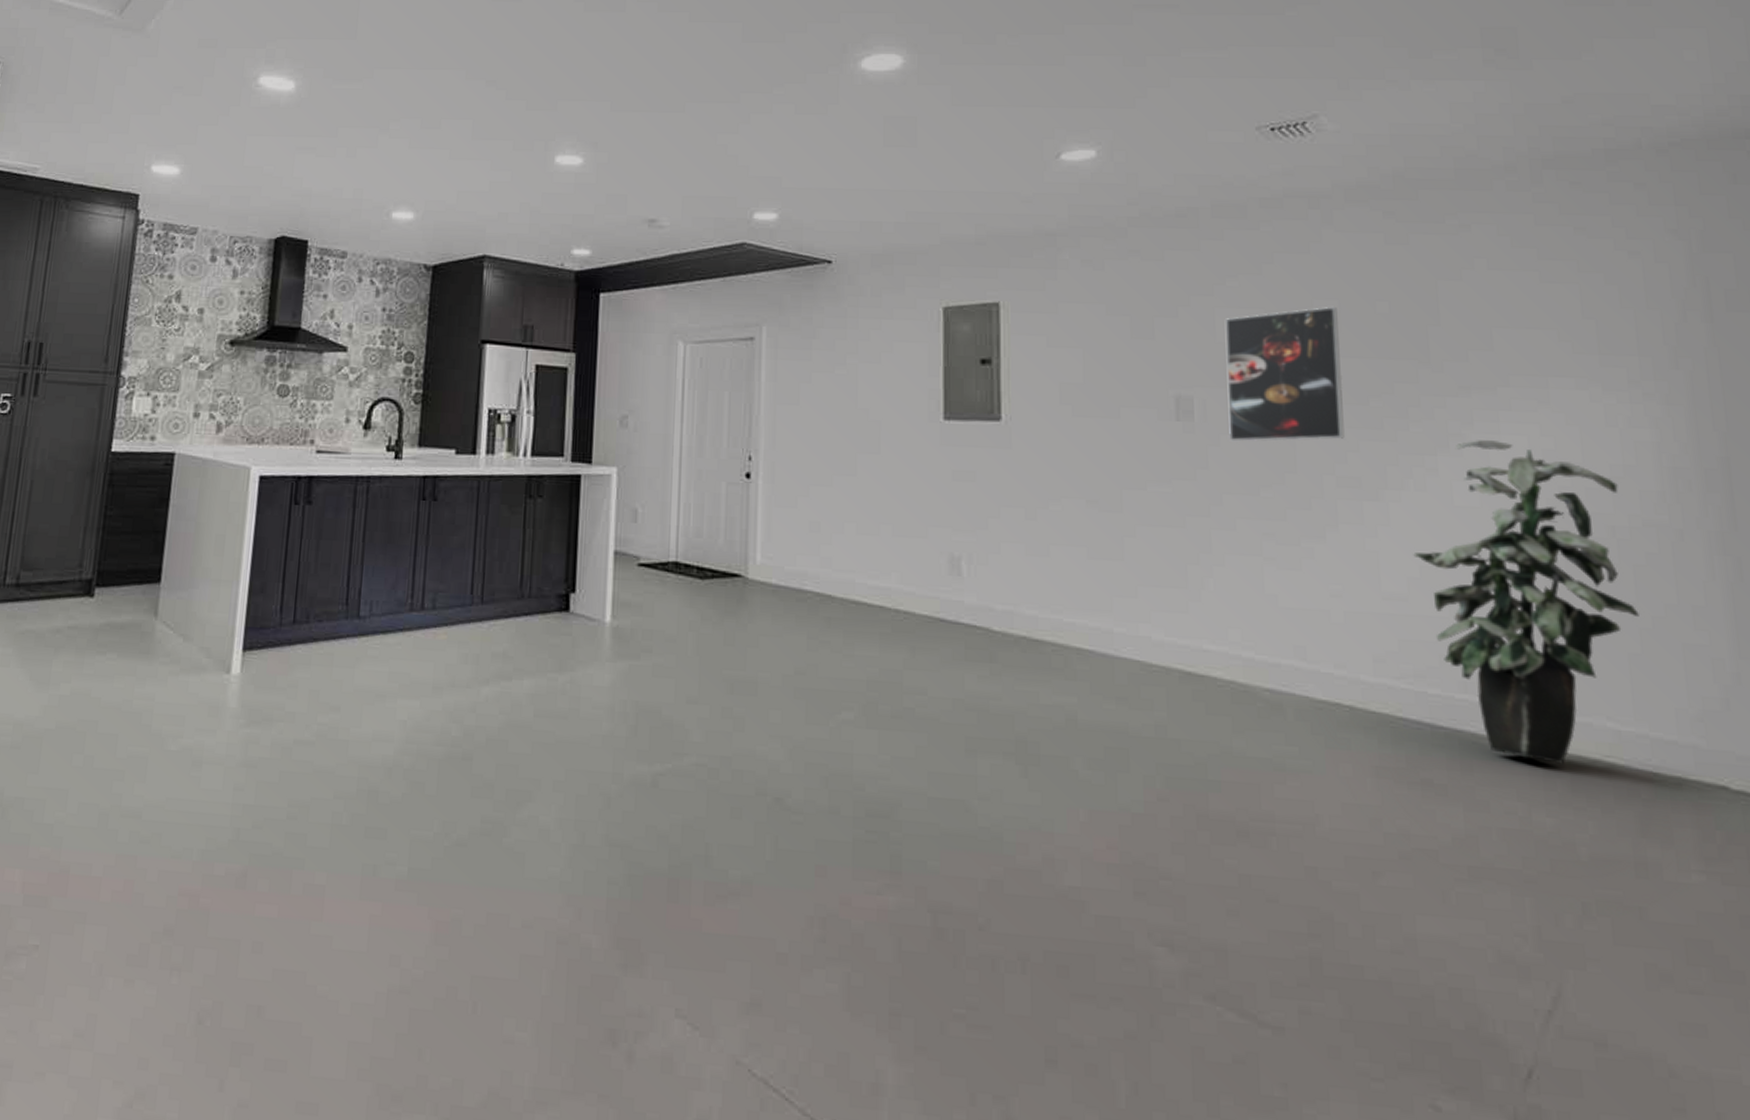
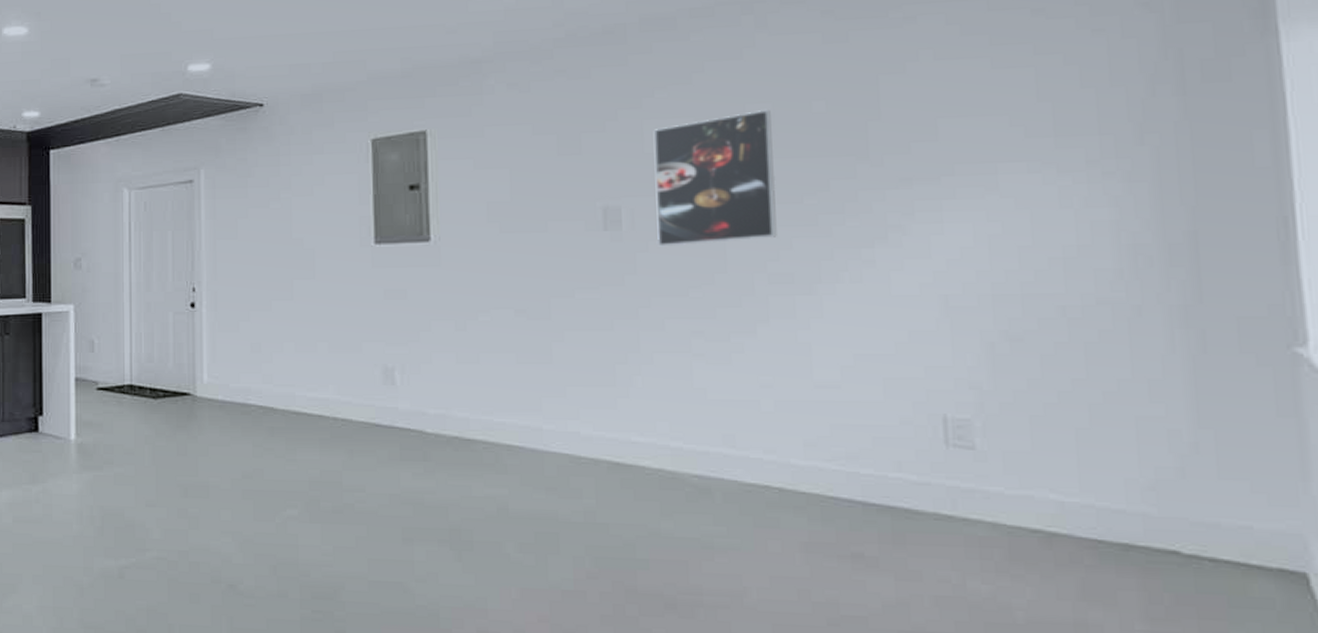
indoor plant: present [1413,440,1639,764] -> none [847,229,1089,535]

